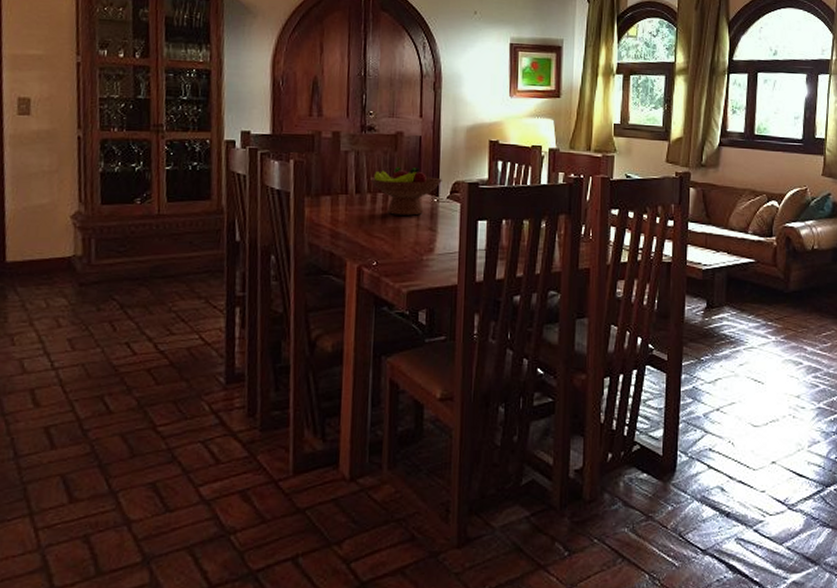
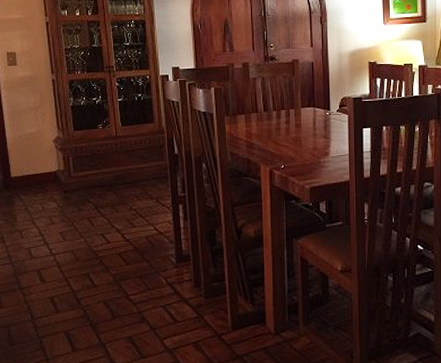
fruit bowl: present [369,166,442,216] -> none [274,87,332,127]

